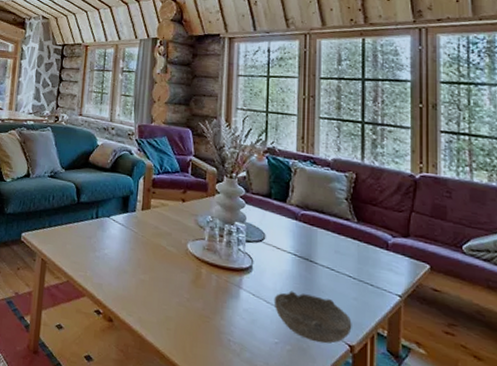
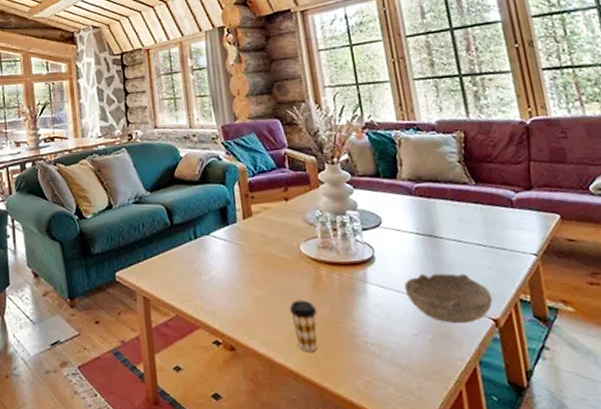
coffee cup: none [167,290,192,339] -> present [289,299,318,352]

